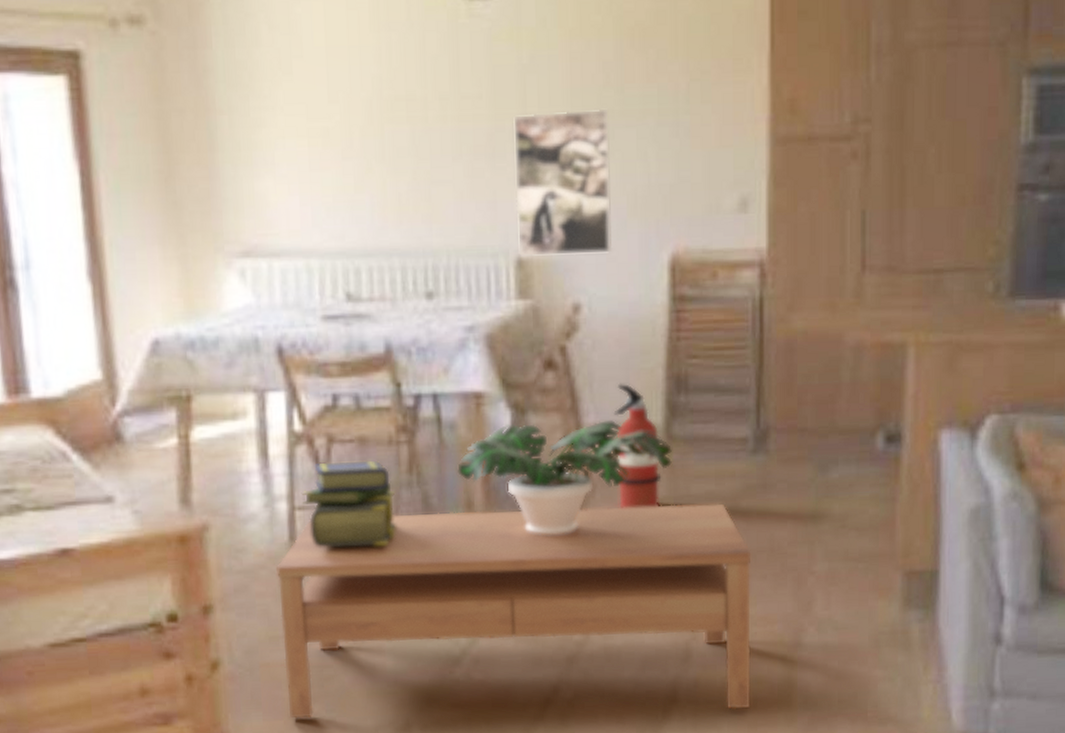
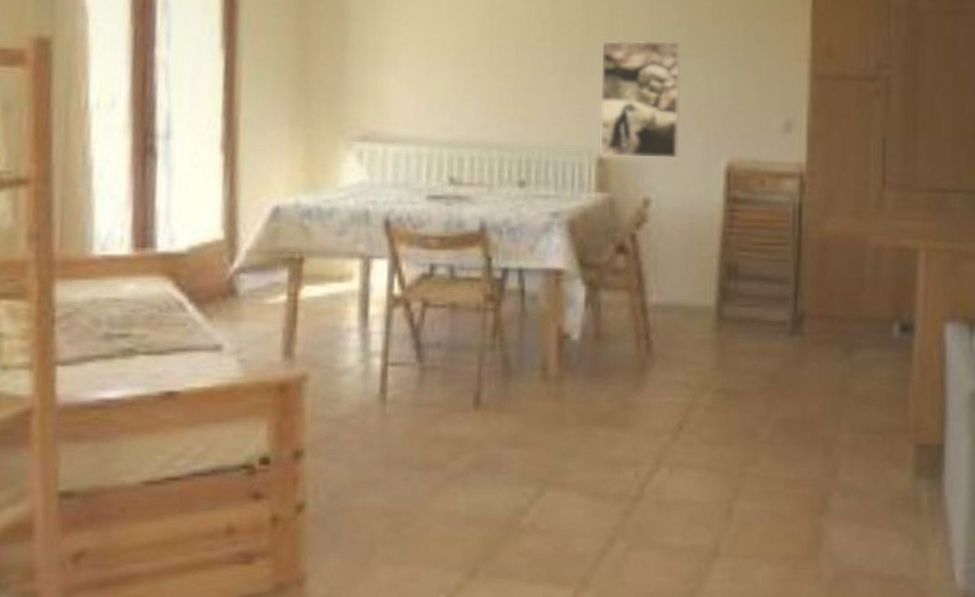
coffee table: present [276,503,752,719] -> none [365,374,787,565]
stack of books: present [301,460,397,547] -> none [394,324,480,401]
potted plant: present [457,420,672,536] -> none [536,299,722,400]
fire extinguisher: present [613,383,662,509] -> none [673,268,712,379]

